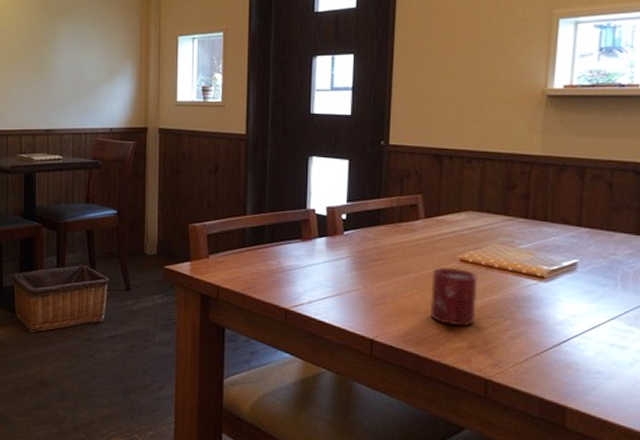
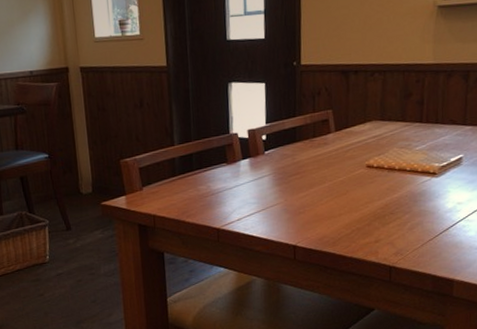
cup: present [429,268,478,327] -> none [342,173,382,225]

